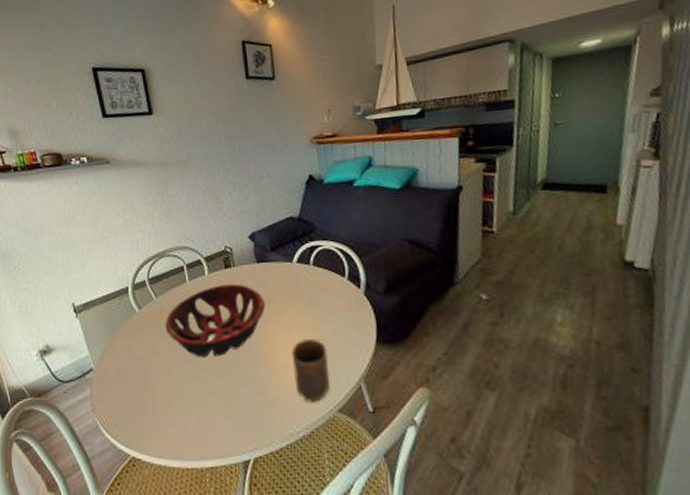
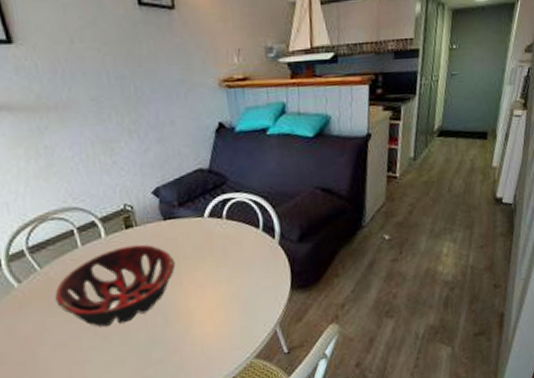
cup: present [291,338,329,403] -> none [205,293,246,355]

